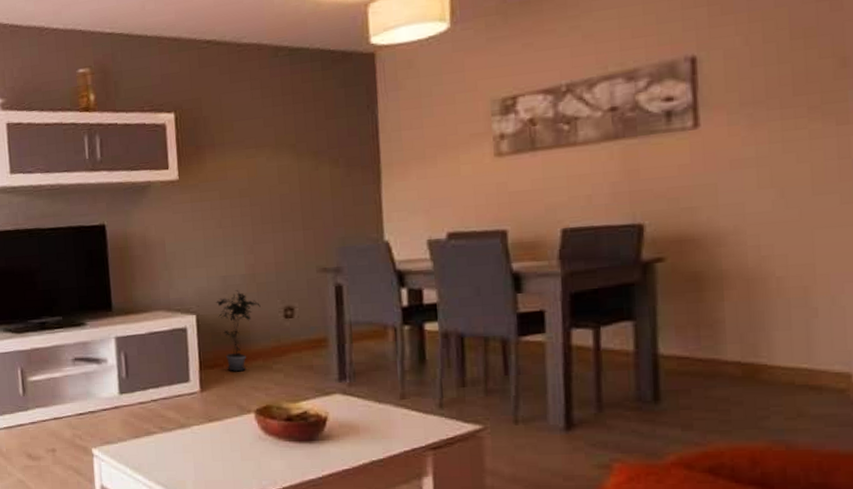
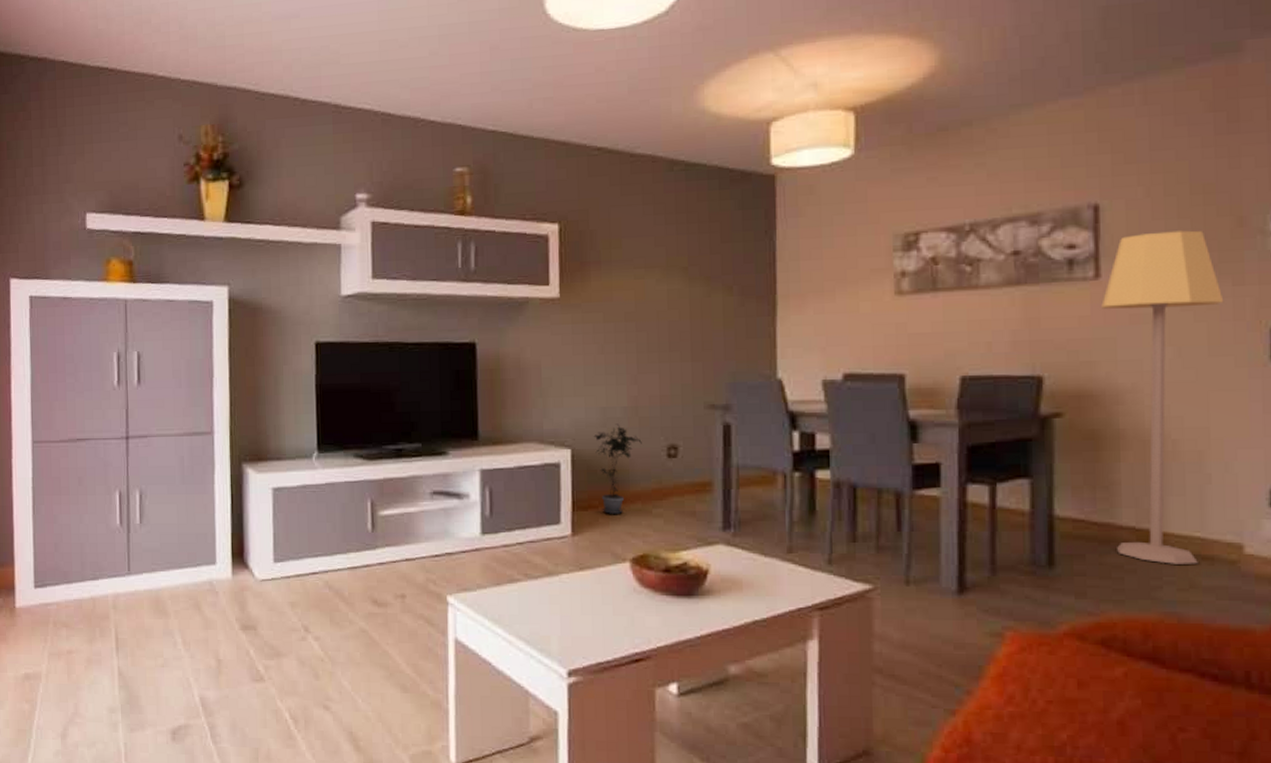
lamp: none [701,74,828,395] -> present [1101,230,1224,564]

